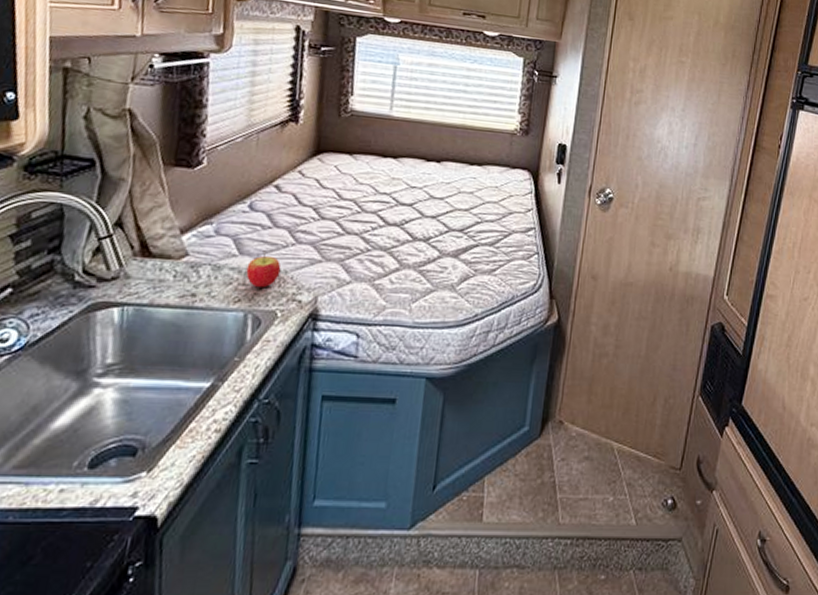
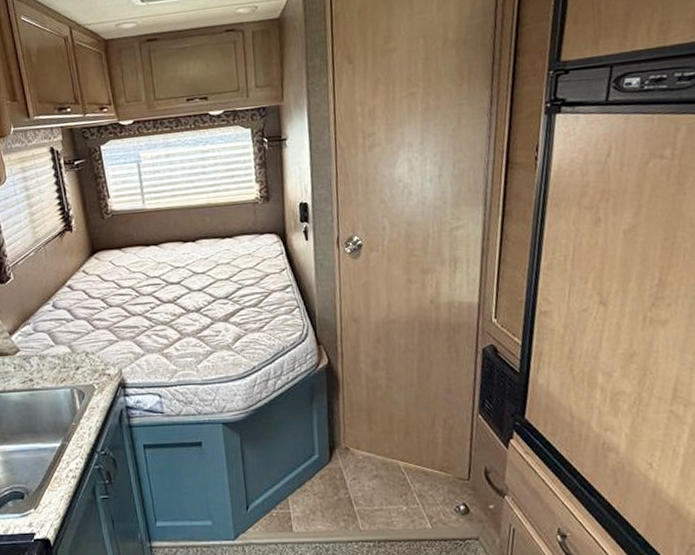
apple: present [246,250,282,288] -> none [63,339,89,369]

